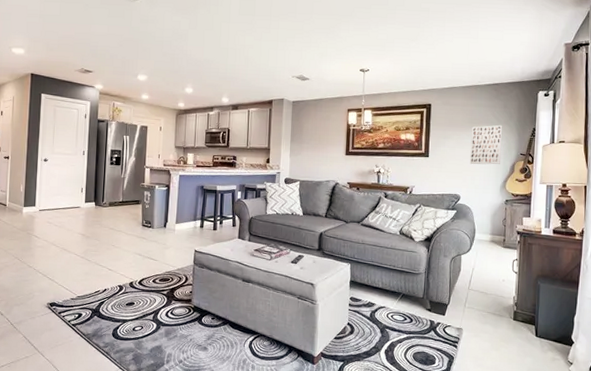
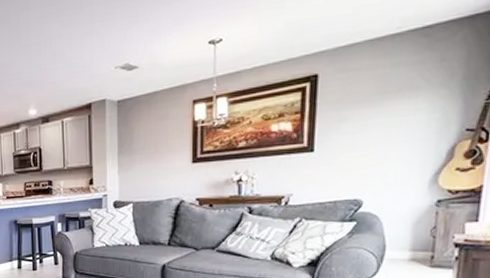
wall art: present [470,125,502,165] -> none [379,89,436,155]

